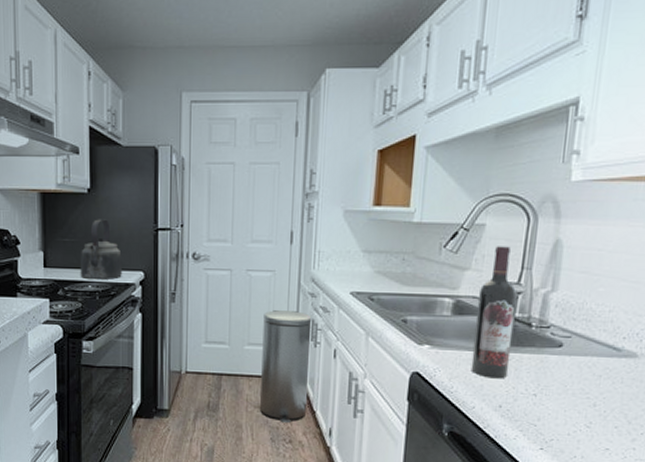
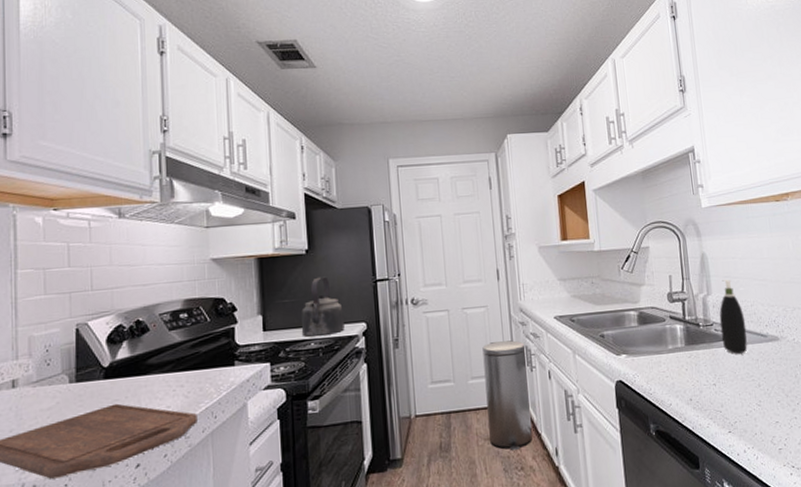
wine bottle: present [471,246,517,379] -> none [655,262,691,376]
soap dispenser: none [557,274,596,366] -> present [719,279,748,354]

